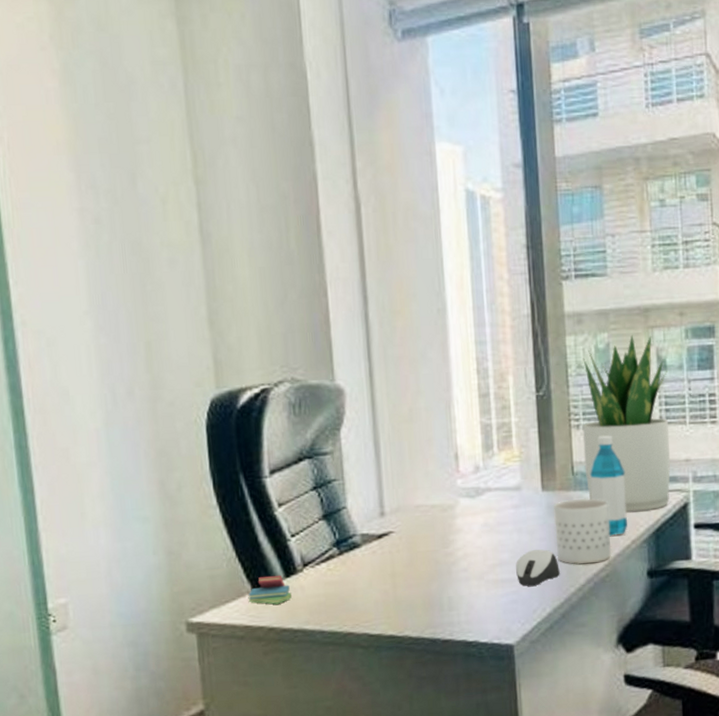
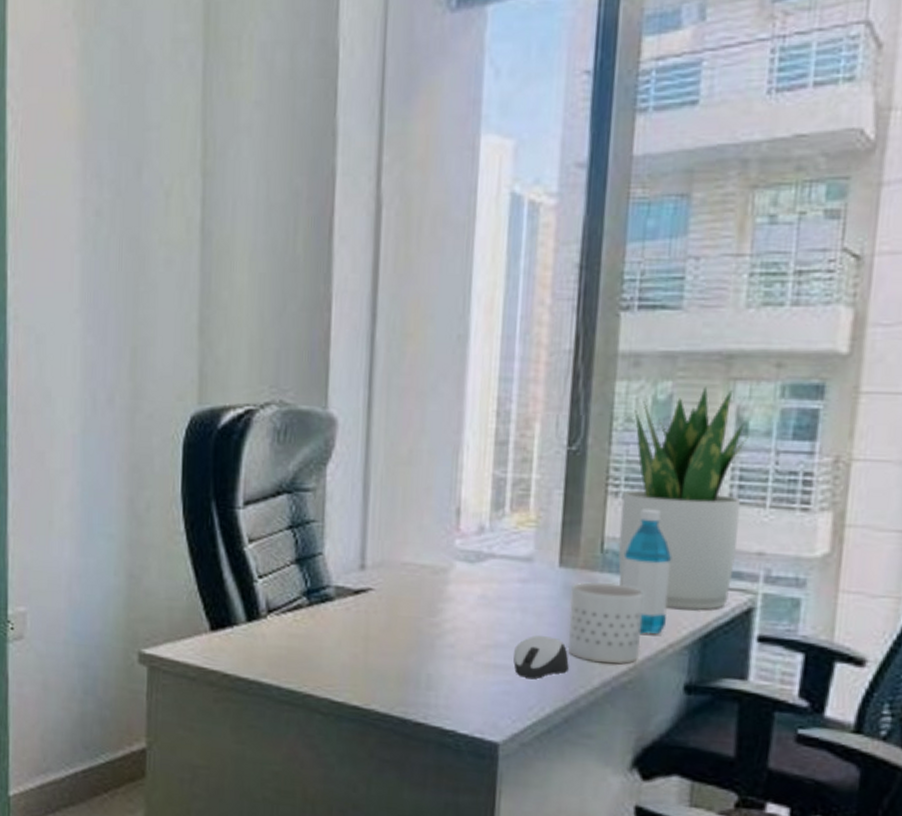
sticky notes: present [248,576,292,605] -> none [204,617,251,650]

